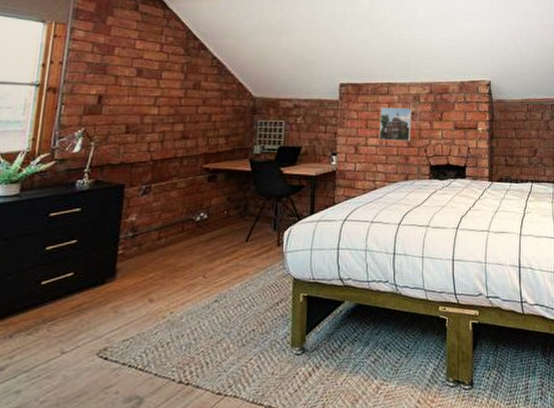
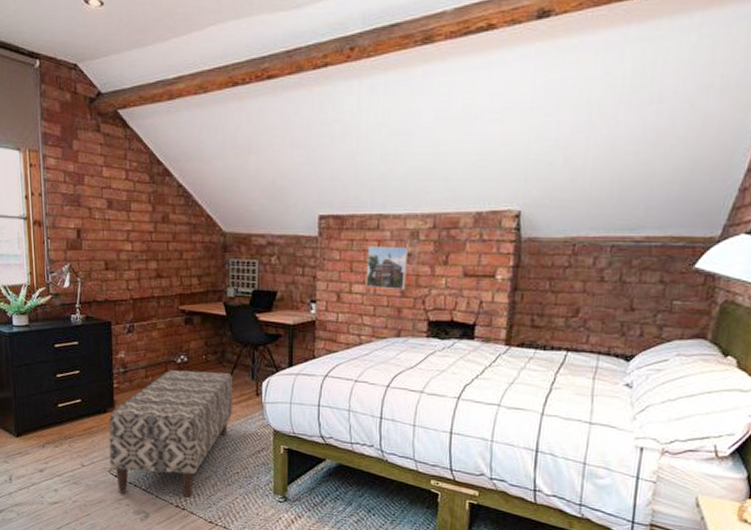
bench: none [99,226,254,380] -> present [109,370,233,498]

